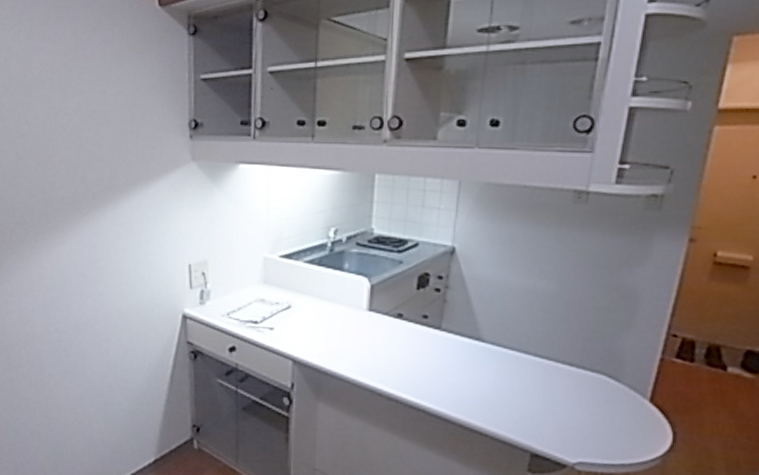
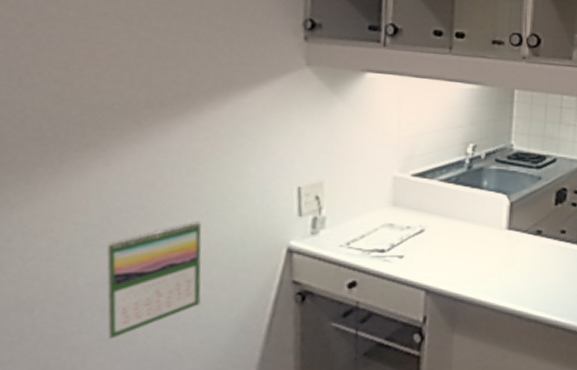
calendar: none [65,288,125,372] -> present [106,220,202,340]

